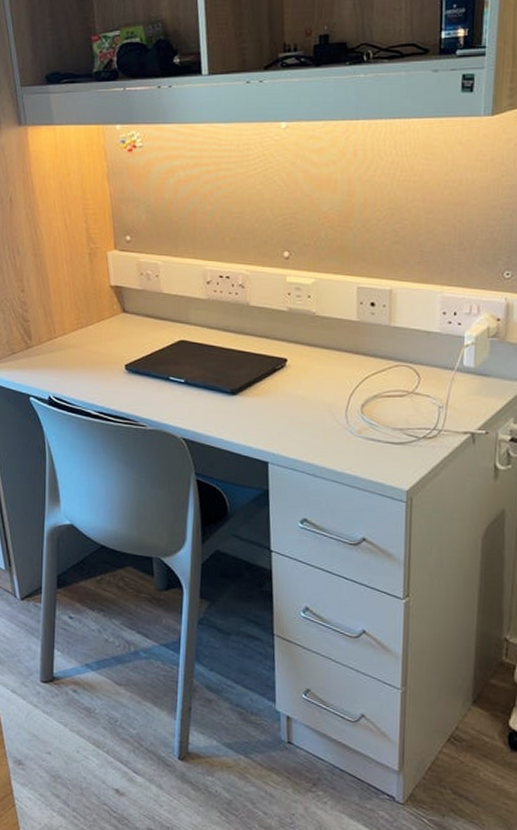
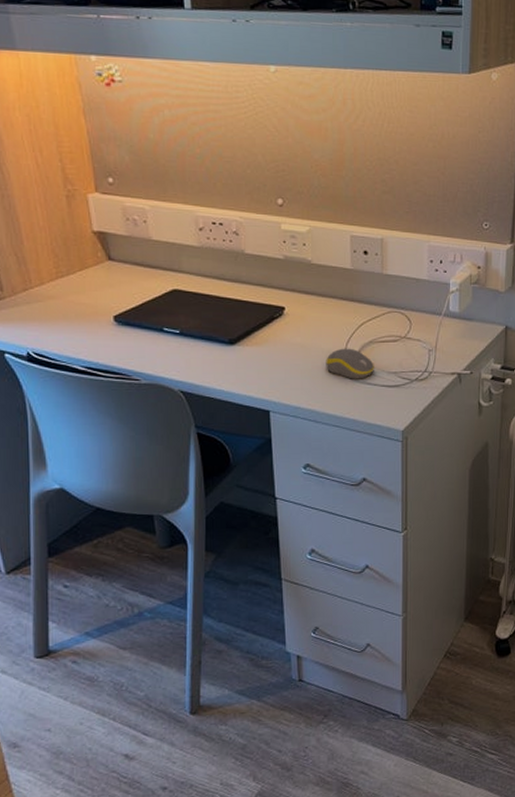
computer mouse: none [327,401,378,435] -> present [326,348,374,379]

